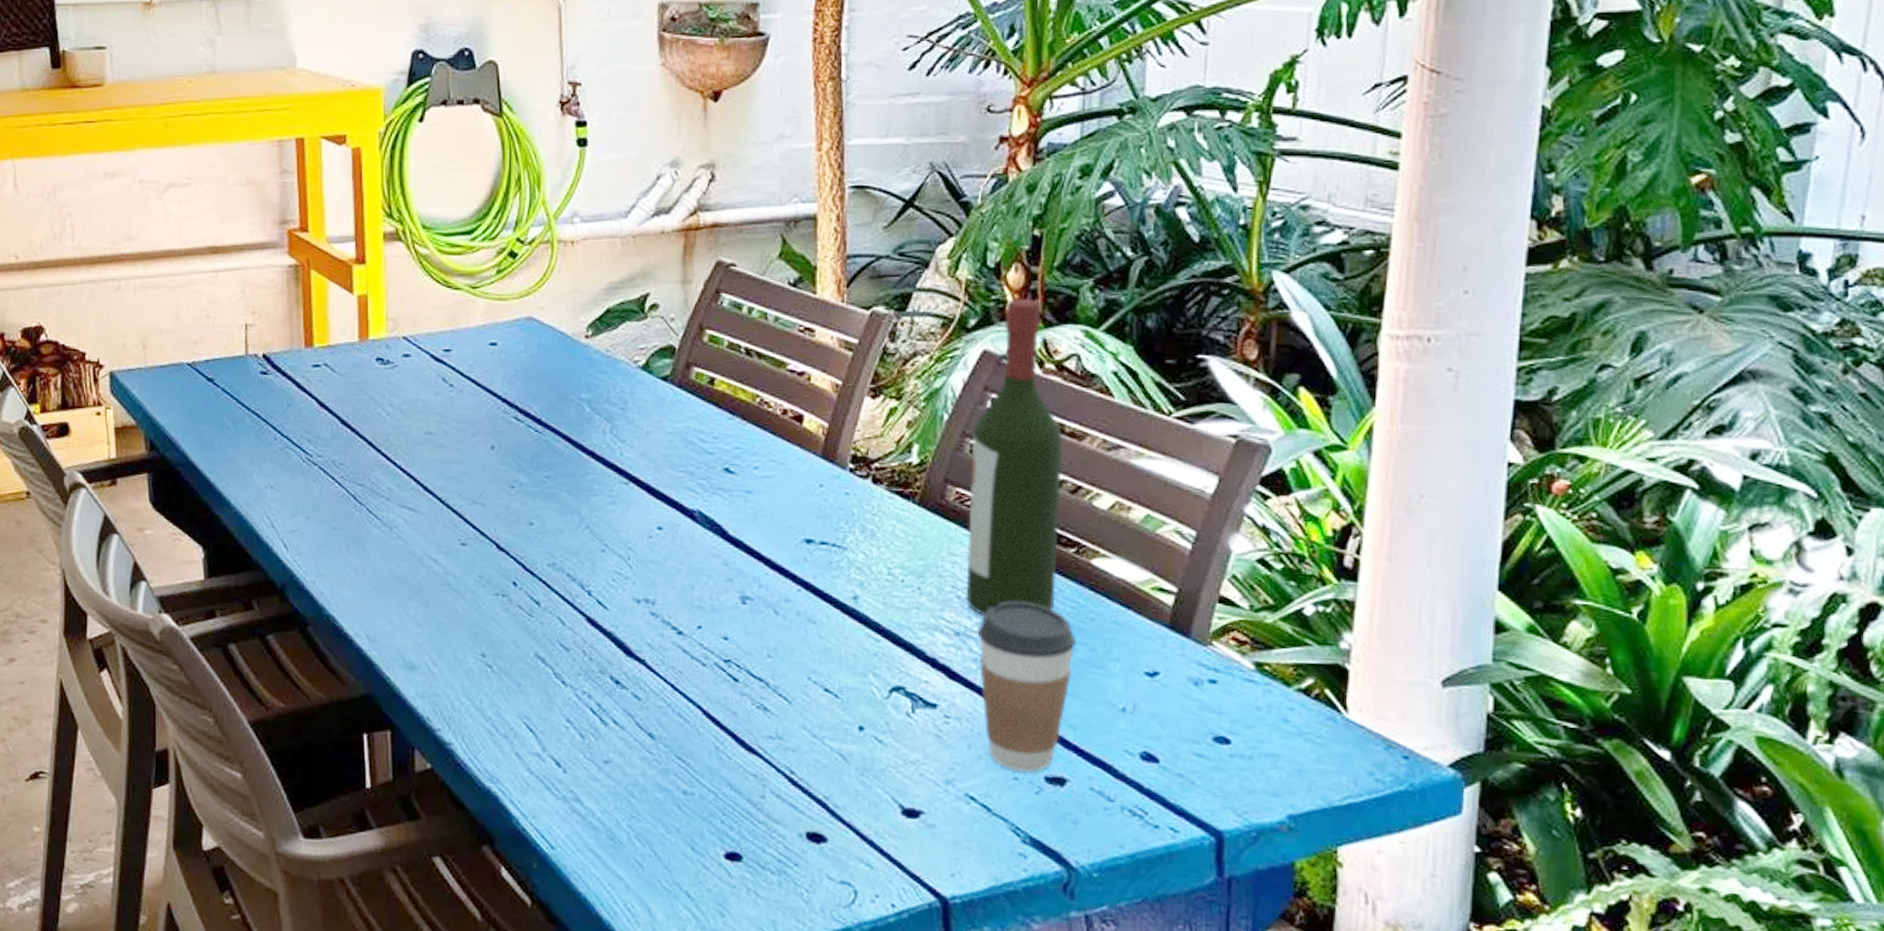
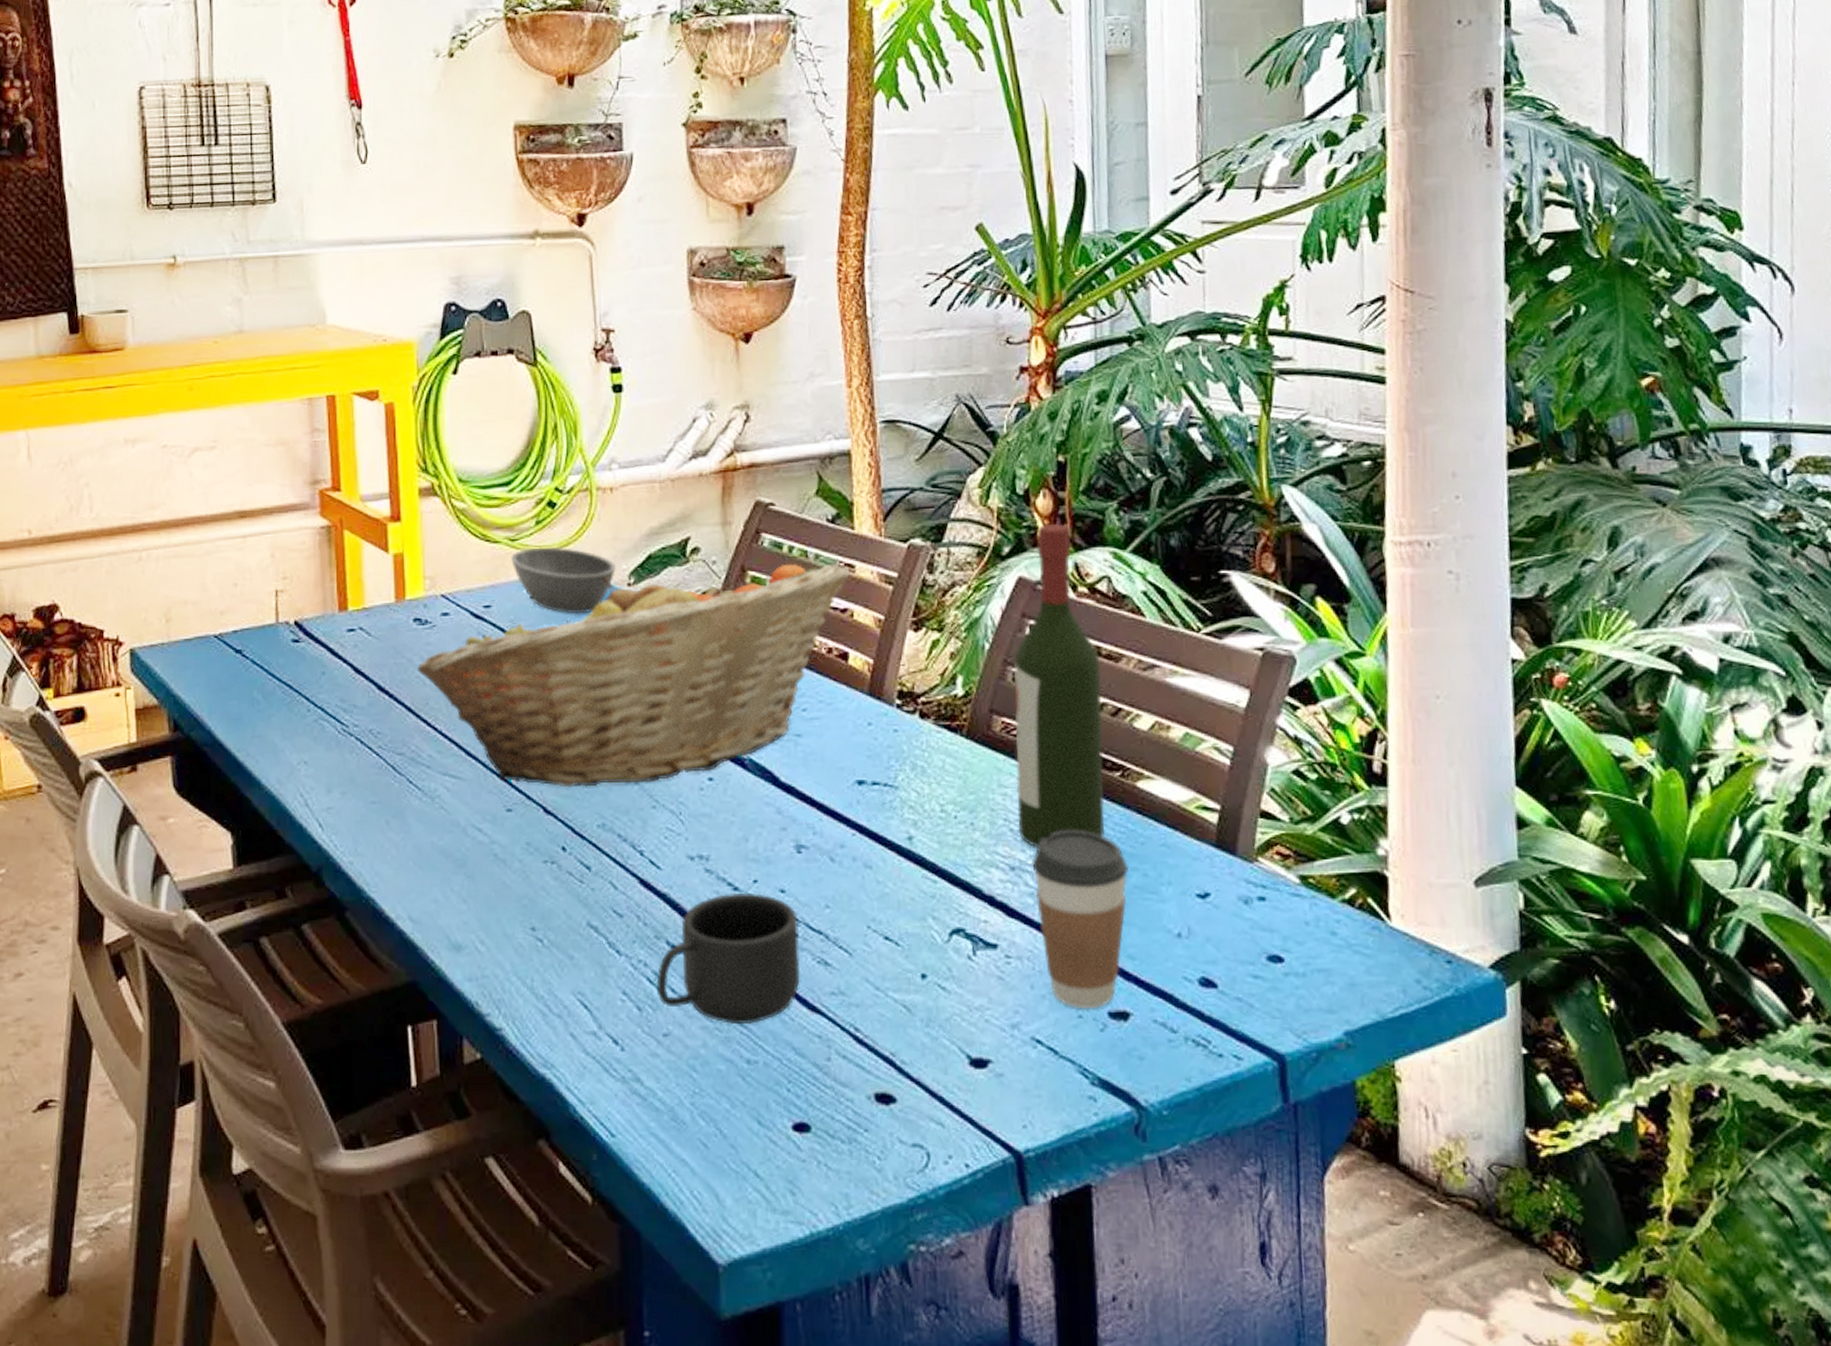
fruit basket: none [379,324,810,528] -> present [417,563,850,788]
bowl: none [472,295,575,363] -> present [511,547,617,615]
mug: none [599,637,740,759] -> present [656,892,800,1024]

